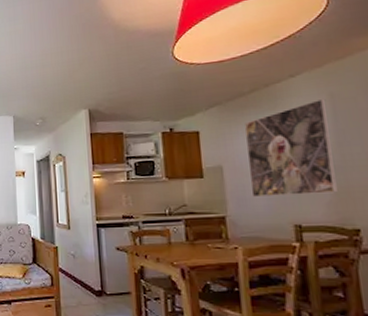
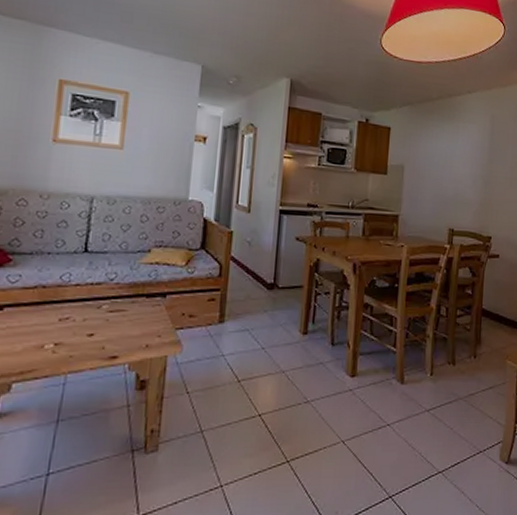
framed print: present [244,98,339,197] -> none [422,118,488,204]

